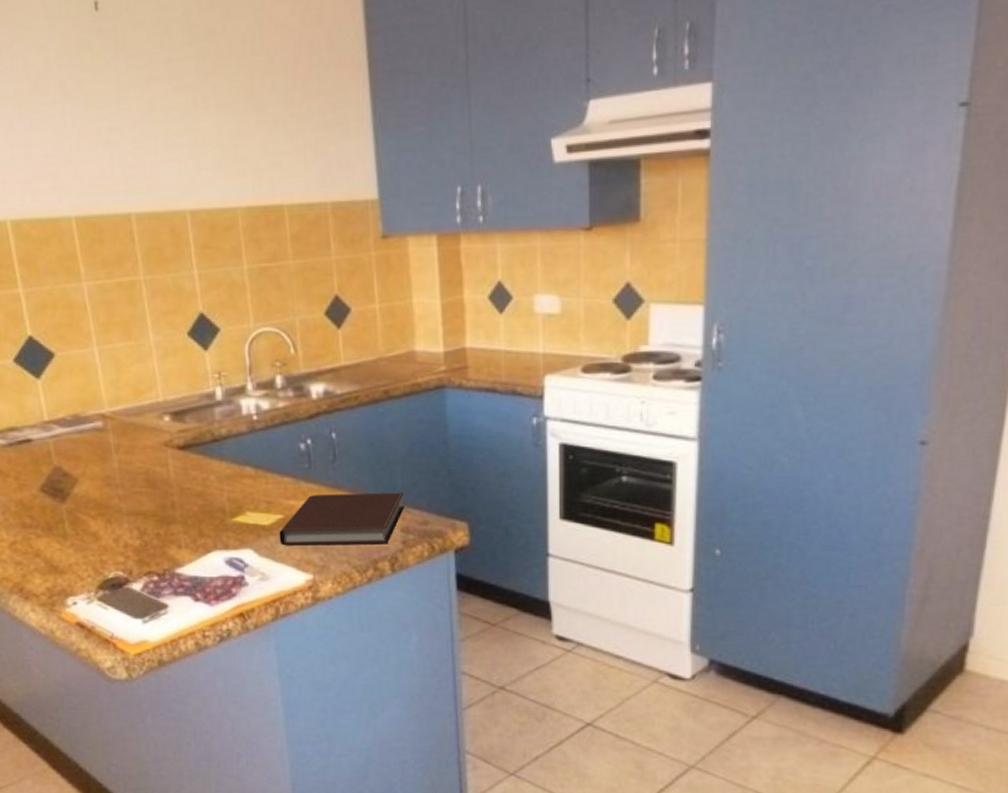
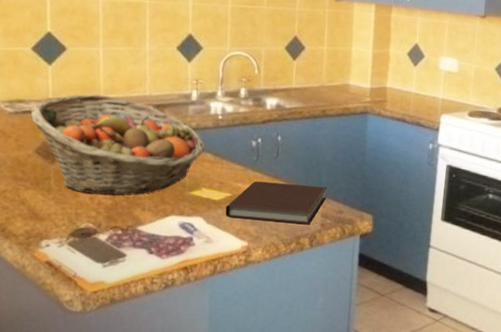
fruit basket: none [27,407,242,534] -> present [31,94,205,195]

